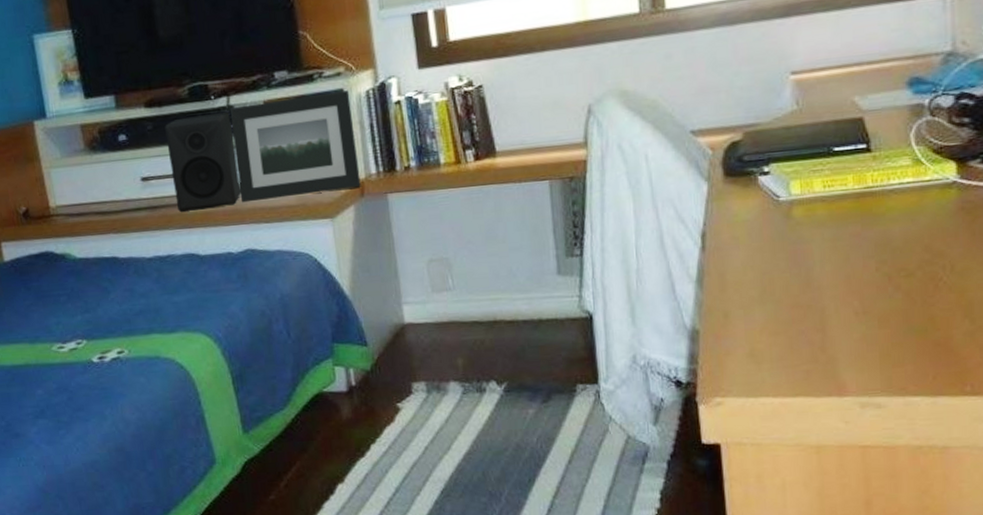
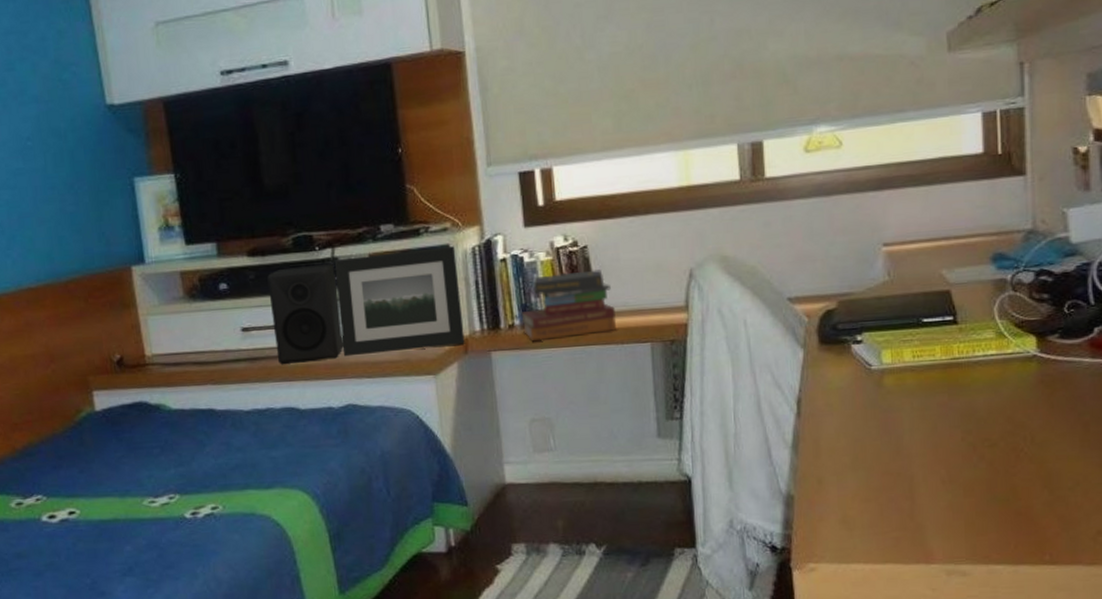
books: none [416,108,514,182] -> present [521,269,617,341]

